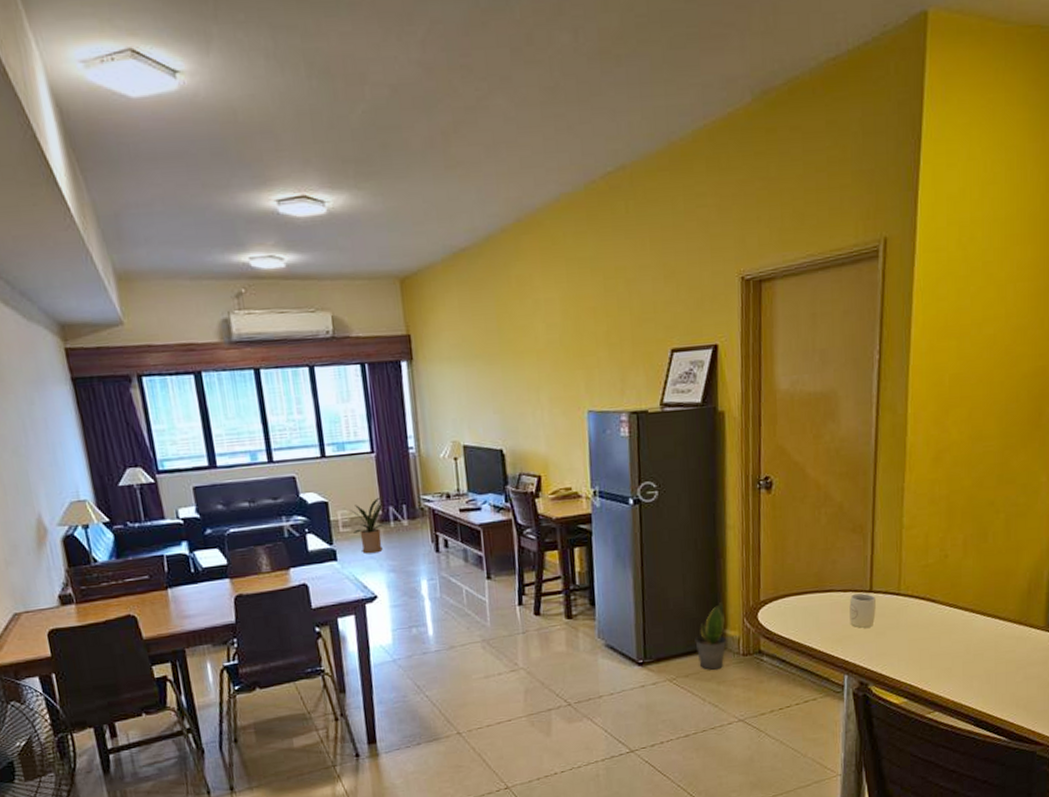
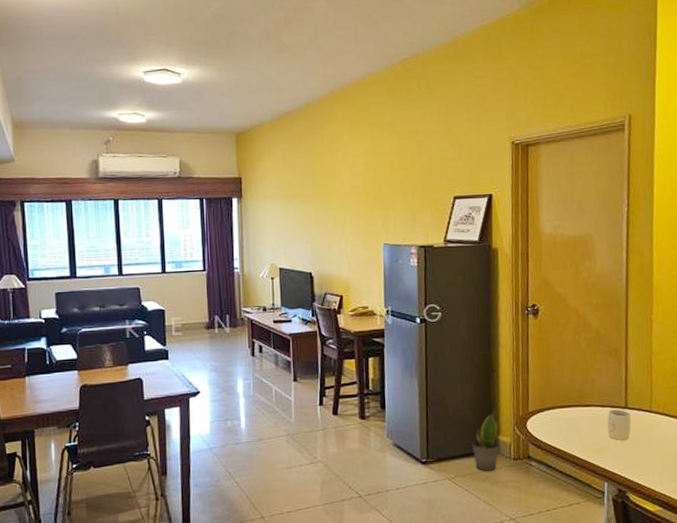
house plant: present [346,496,392,555] -> none [179,307,216,355]

